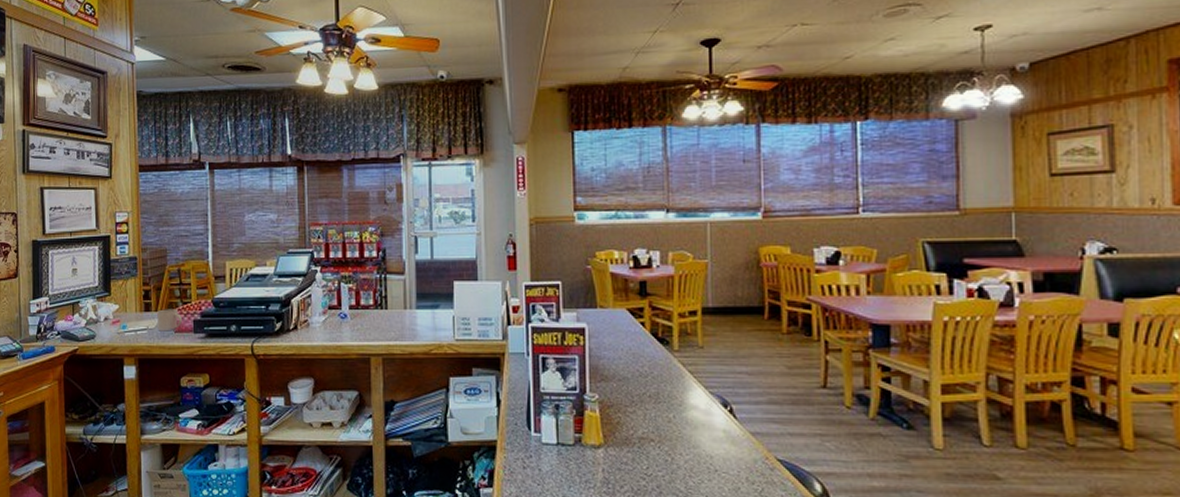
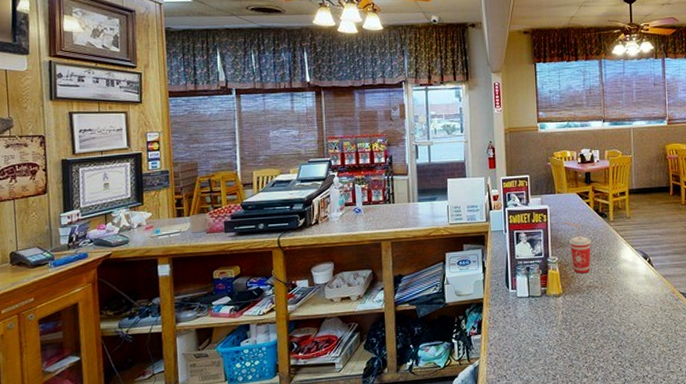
beverage cup: none [608,347,647,420] -> present [564,222,592,274]

